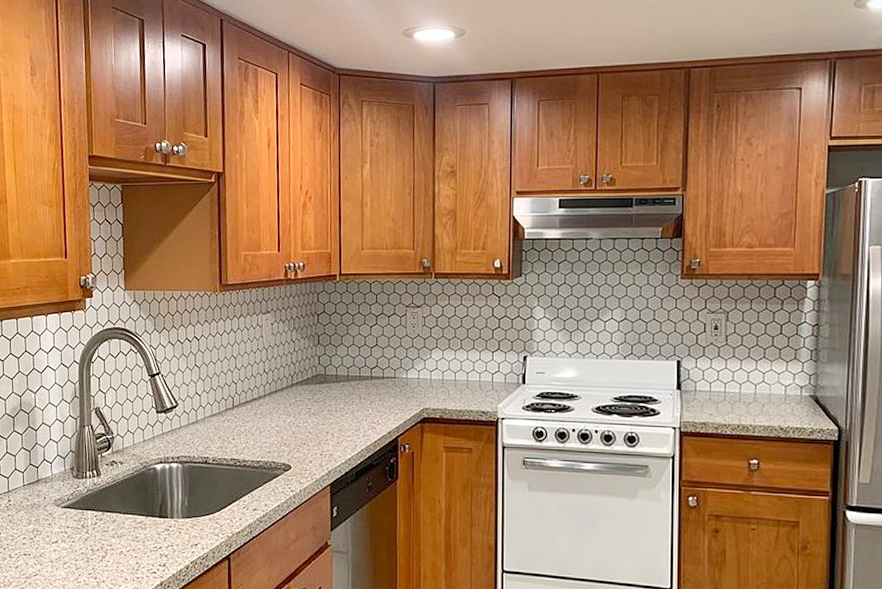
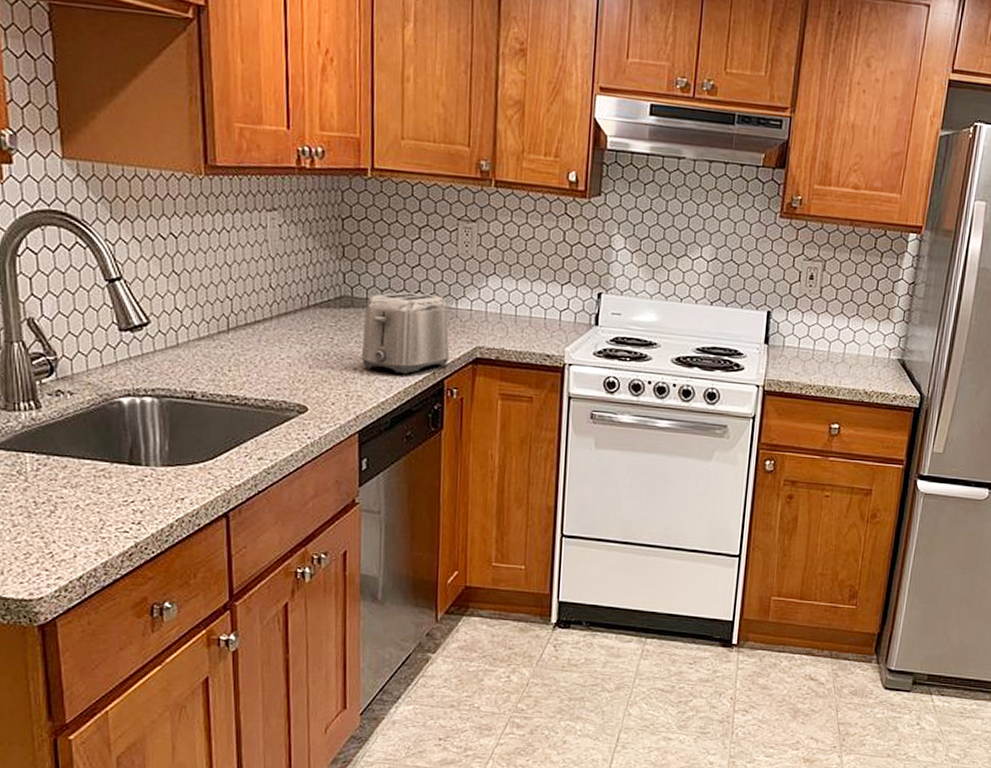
toaster: none [332,368,402,435] -> present [361,292,450,375]

